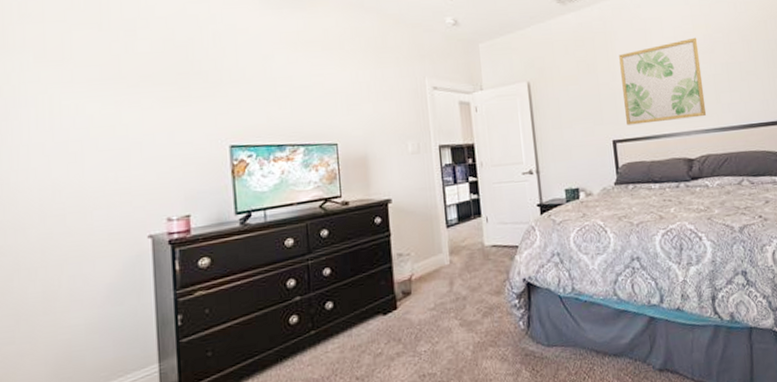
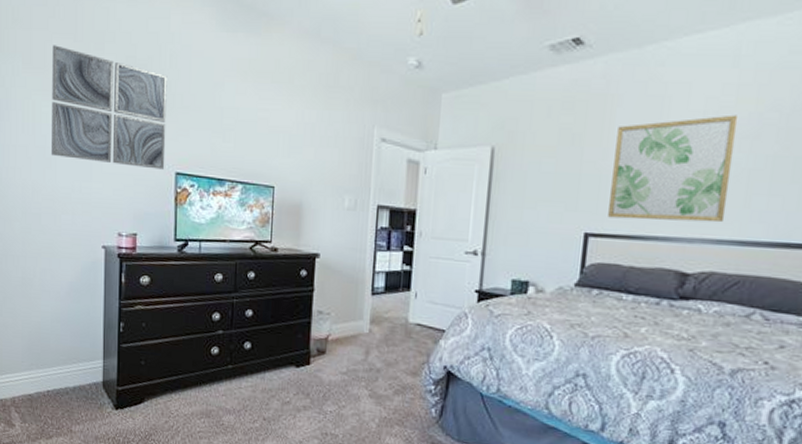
wall art: none [72,36,217,150] -> present [50,45,168,170]

